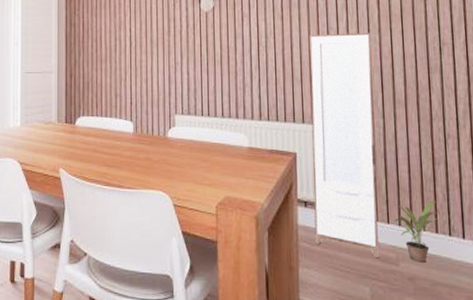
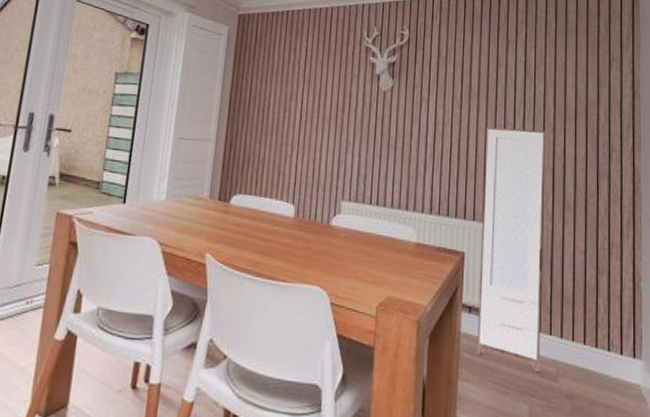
potted plant: present [394,200,439,262] -> none [557,311,599,379]

